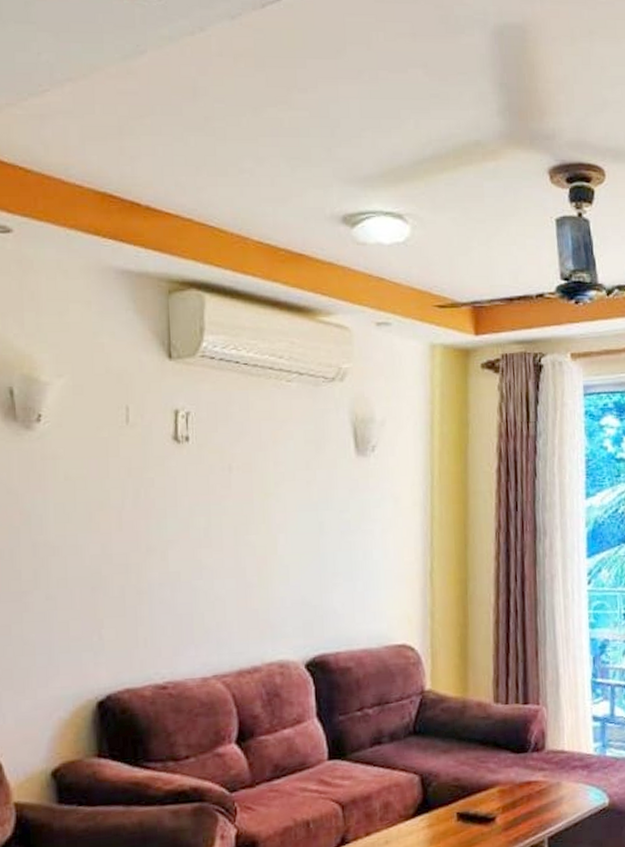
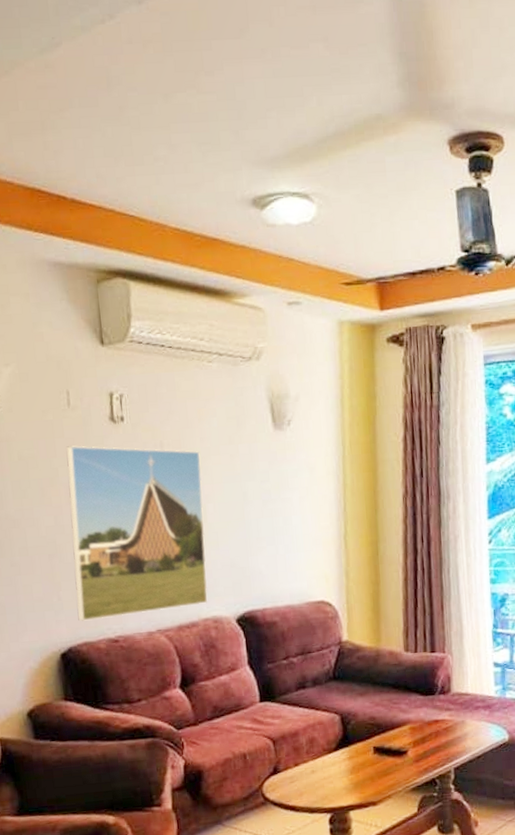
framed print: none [120,466,274,664] -> present [66,445,208,621]

